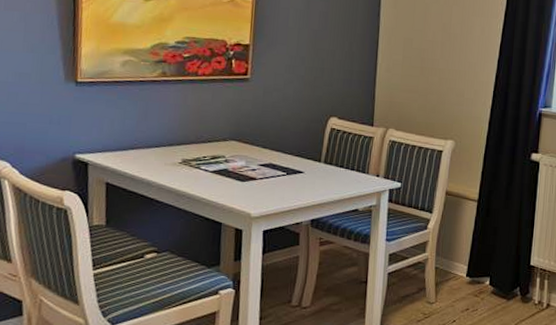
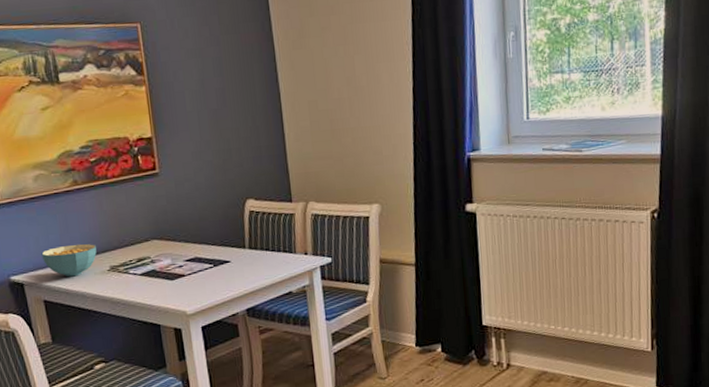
cereal bowl: none [113,132,172,164] -> present [41,244,97,277]

